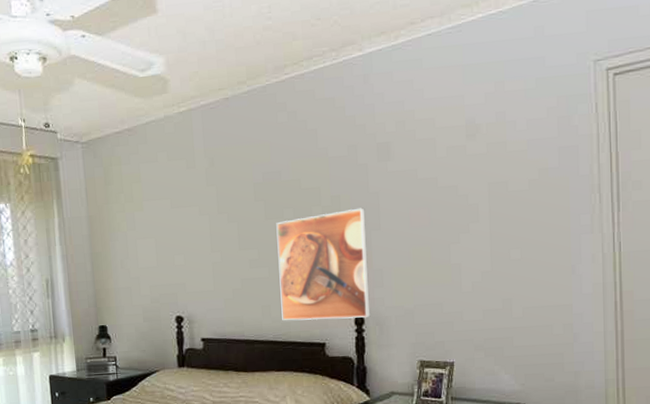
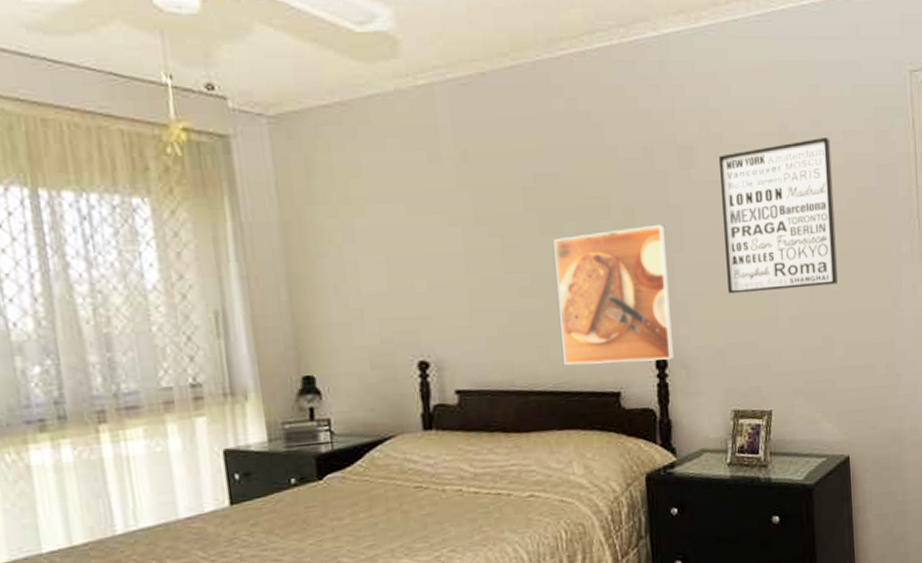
wall art: none [411,127,518,264] -> present [718,138,838,294]

